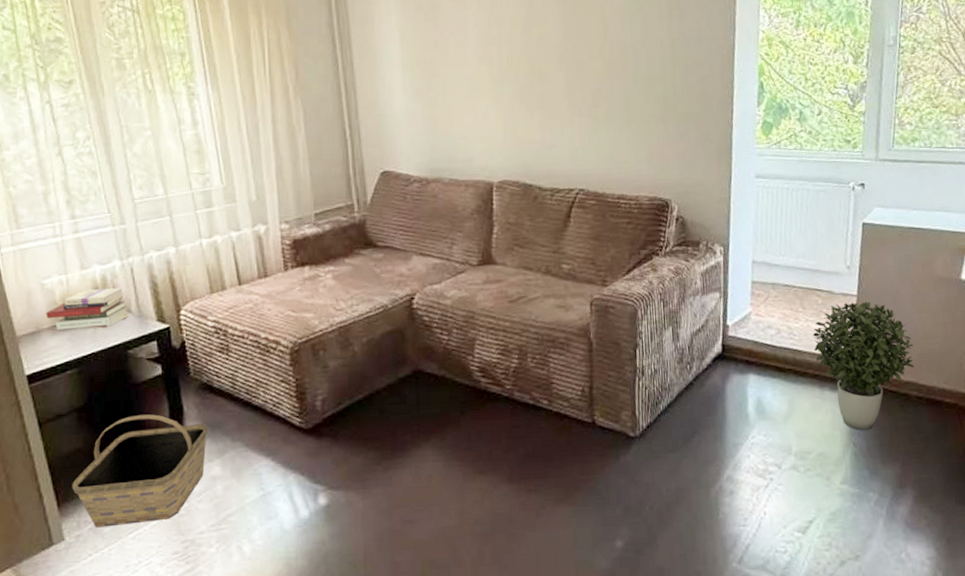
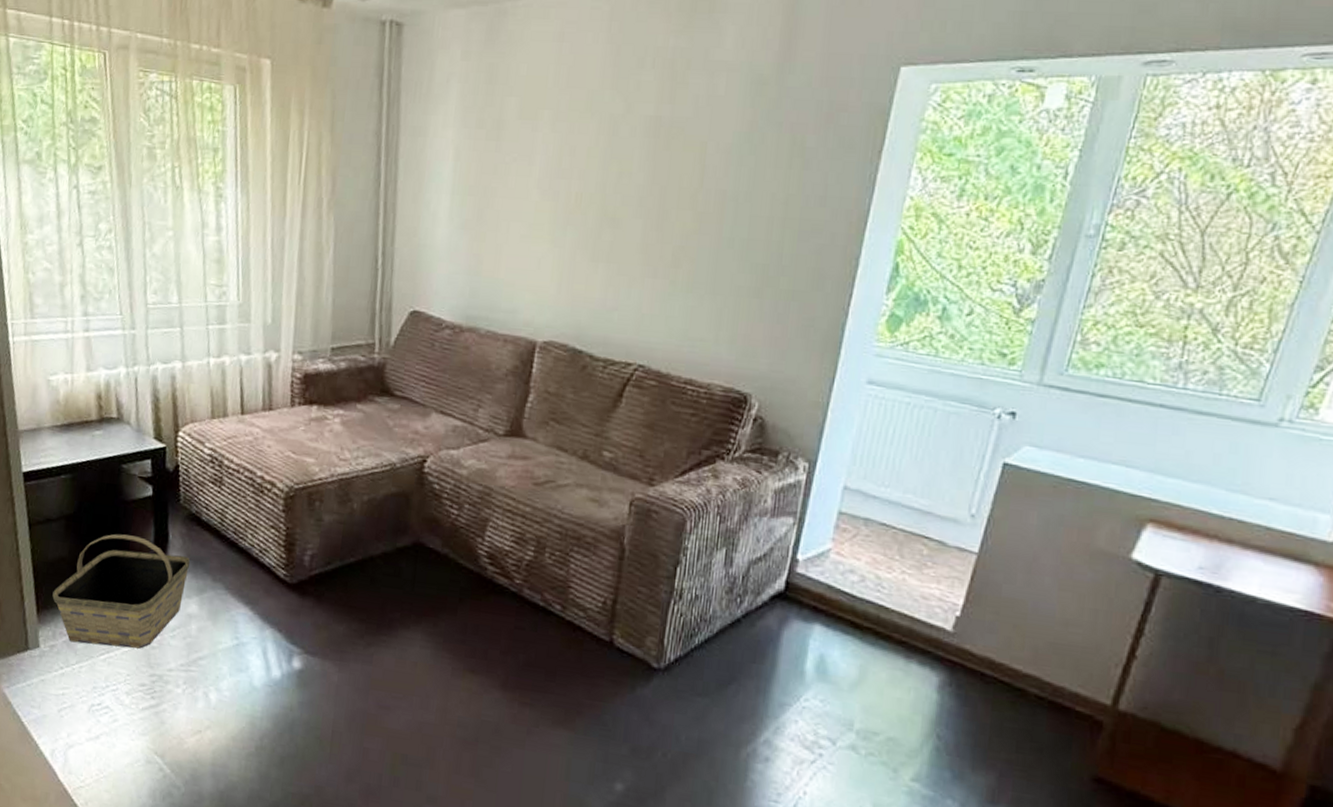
books: present [46,288,128,330] -> none [48,393,127,437]
potted plant: present [813,301,915,431] -> none [905,560,1046,724]

